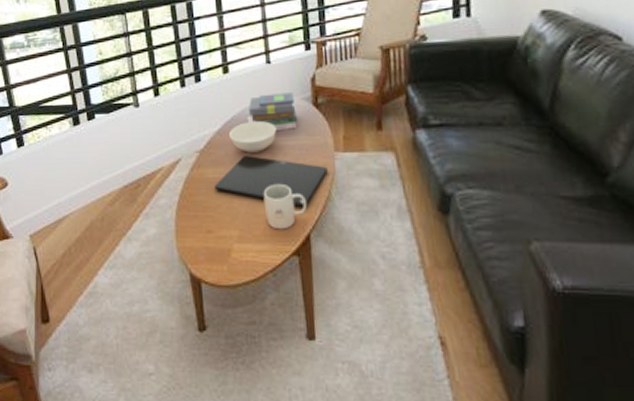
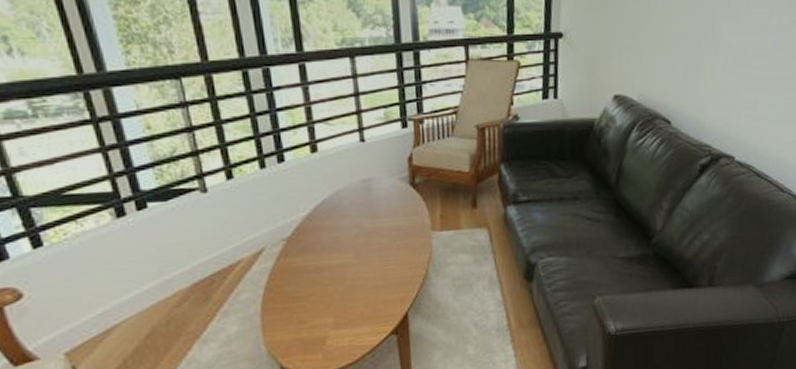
tablet: present [214,156,328,207] -> none [305,240,425,288]
bowl: present [229,120,276,153] -> none [320,203,372,238]
books: present [246,92,297,132] -> none [339,172,394,214]
mug: present [263,183,308,230] -> none [359,266,405,312]

